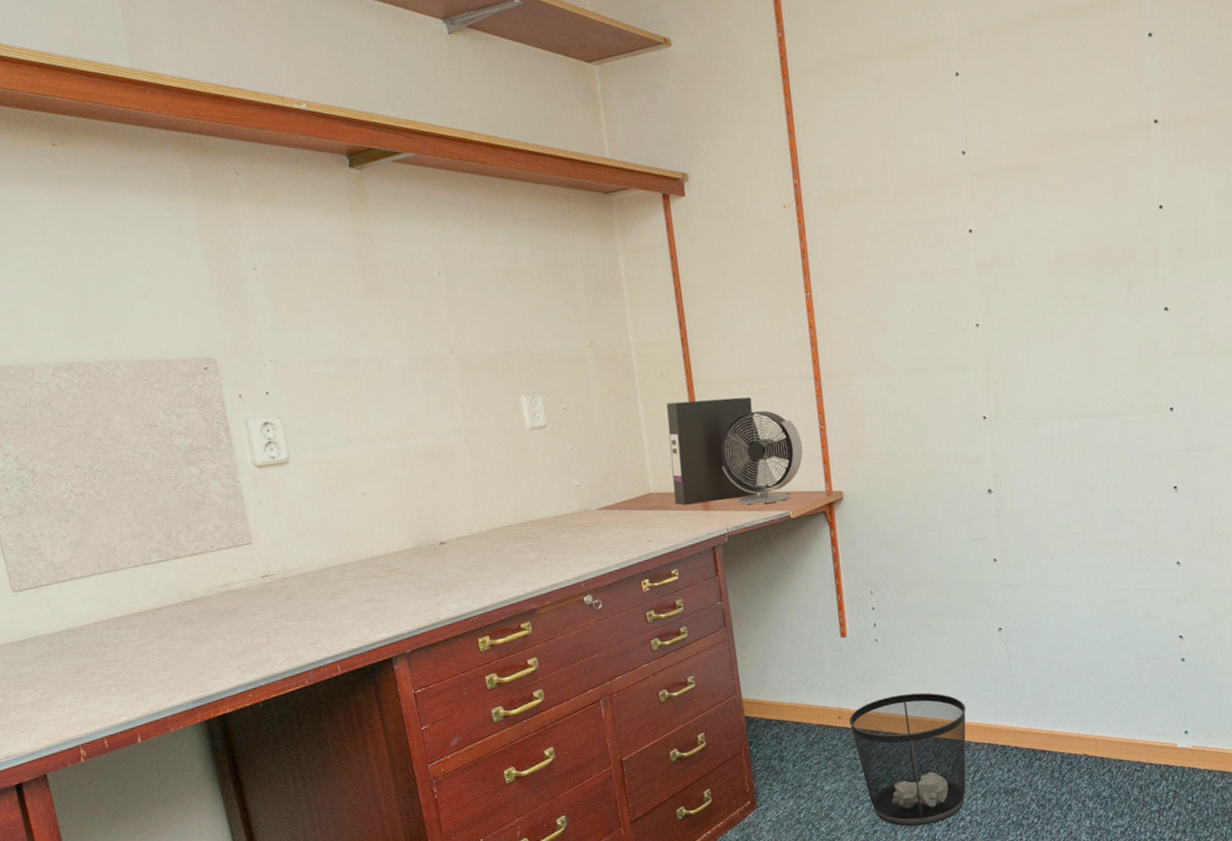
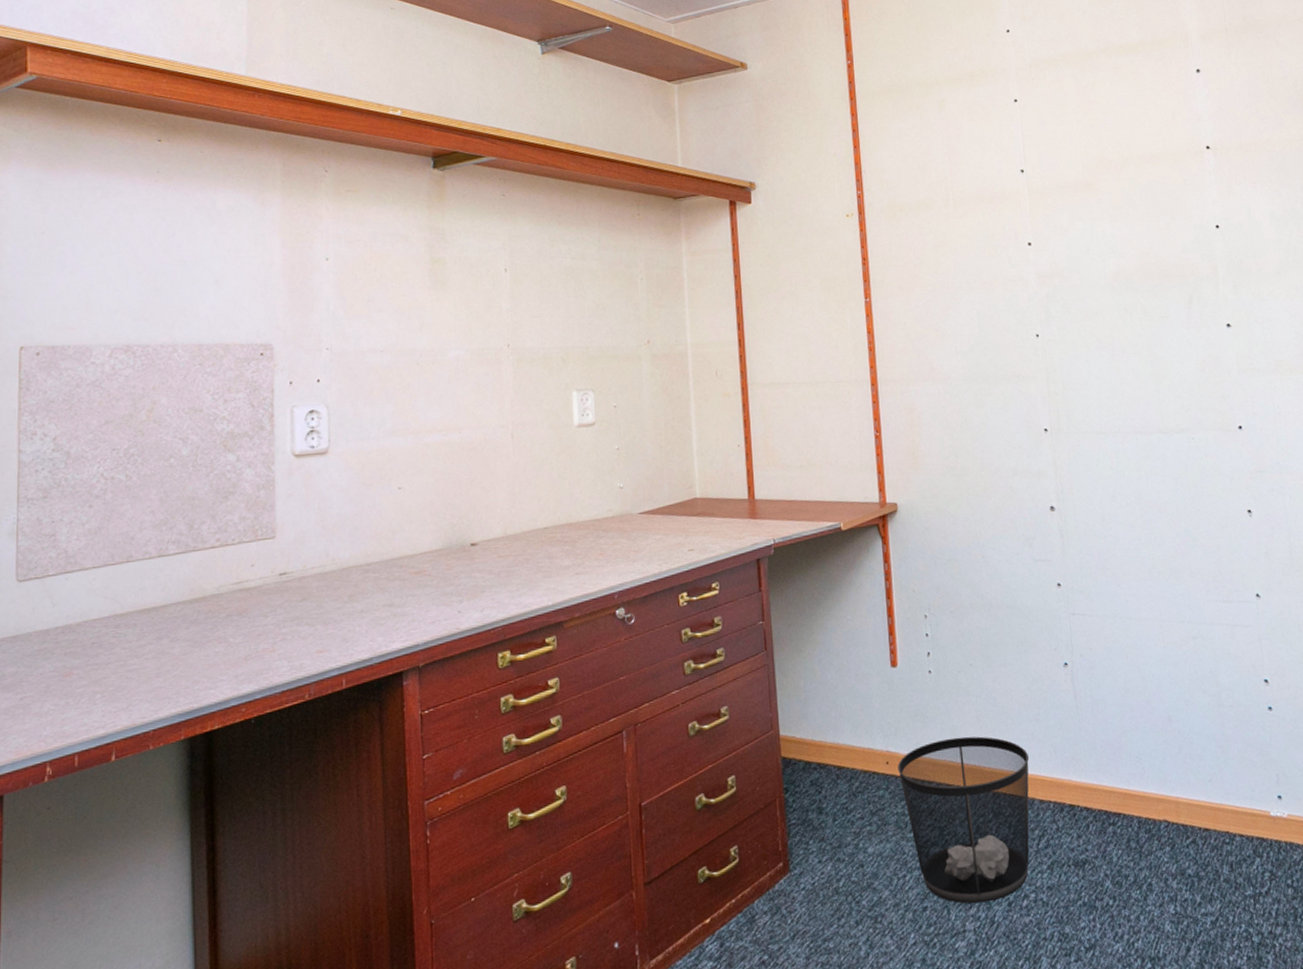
binder: present [666,397,758,506] -> none [719,400,809,513]
desk fan: present [721,411,803,505] -> none [772,415,857,514]

